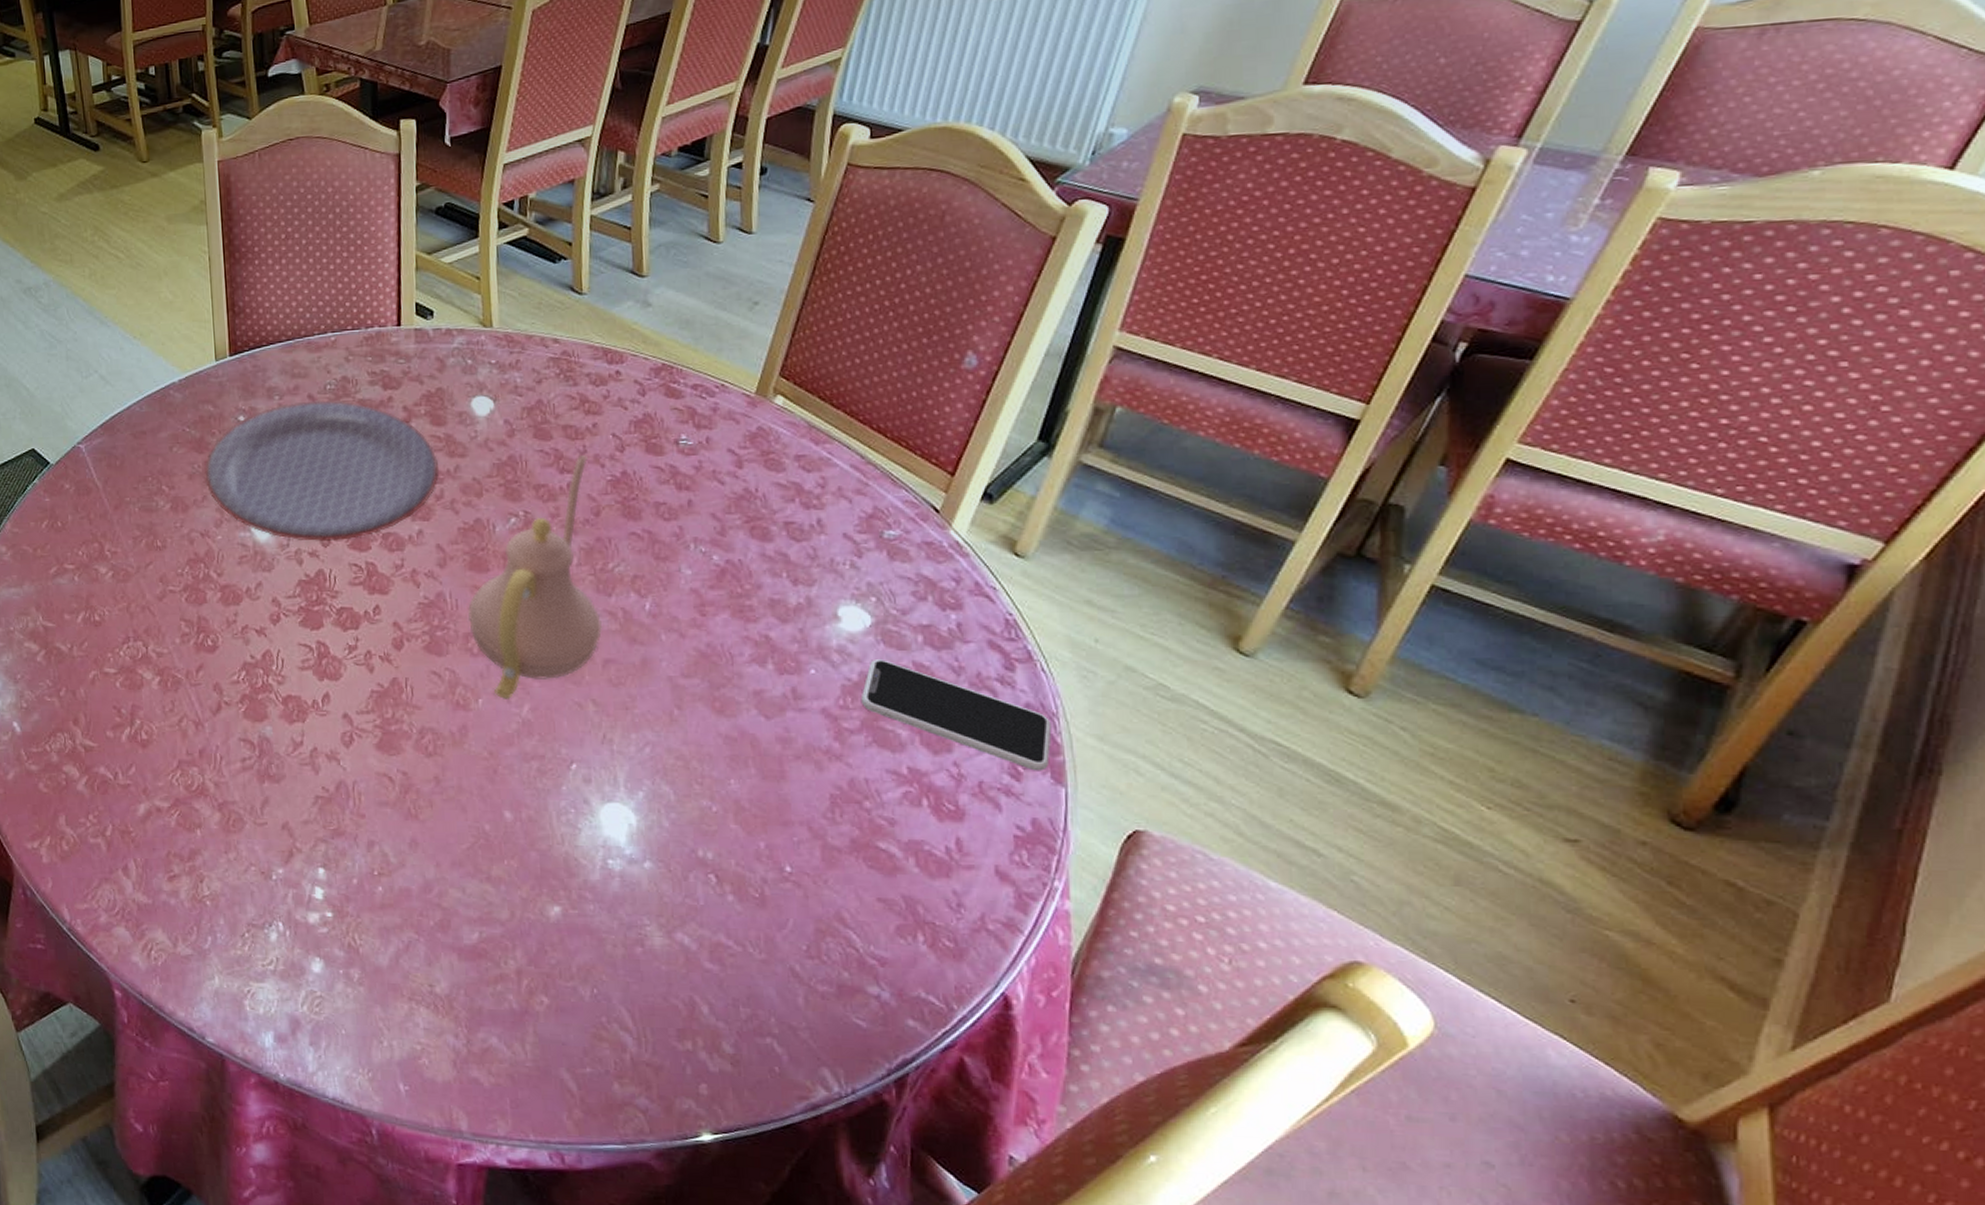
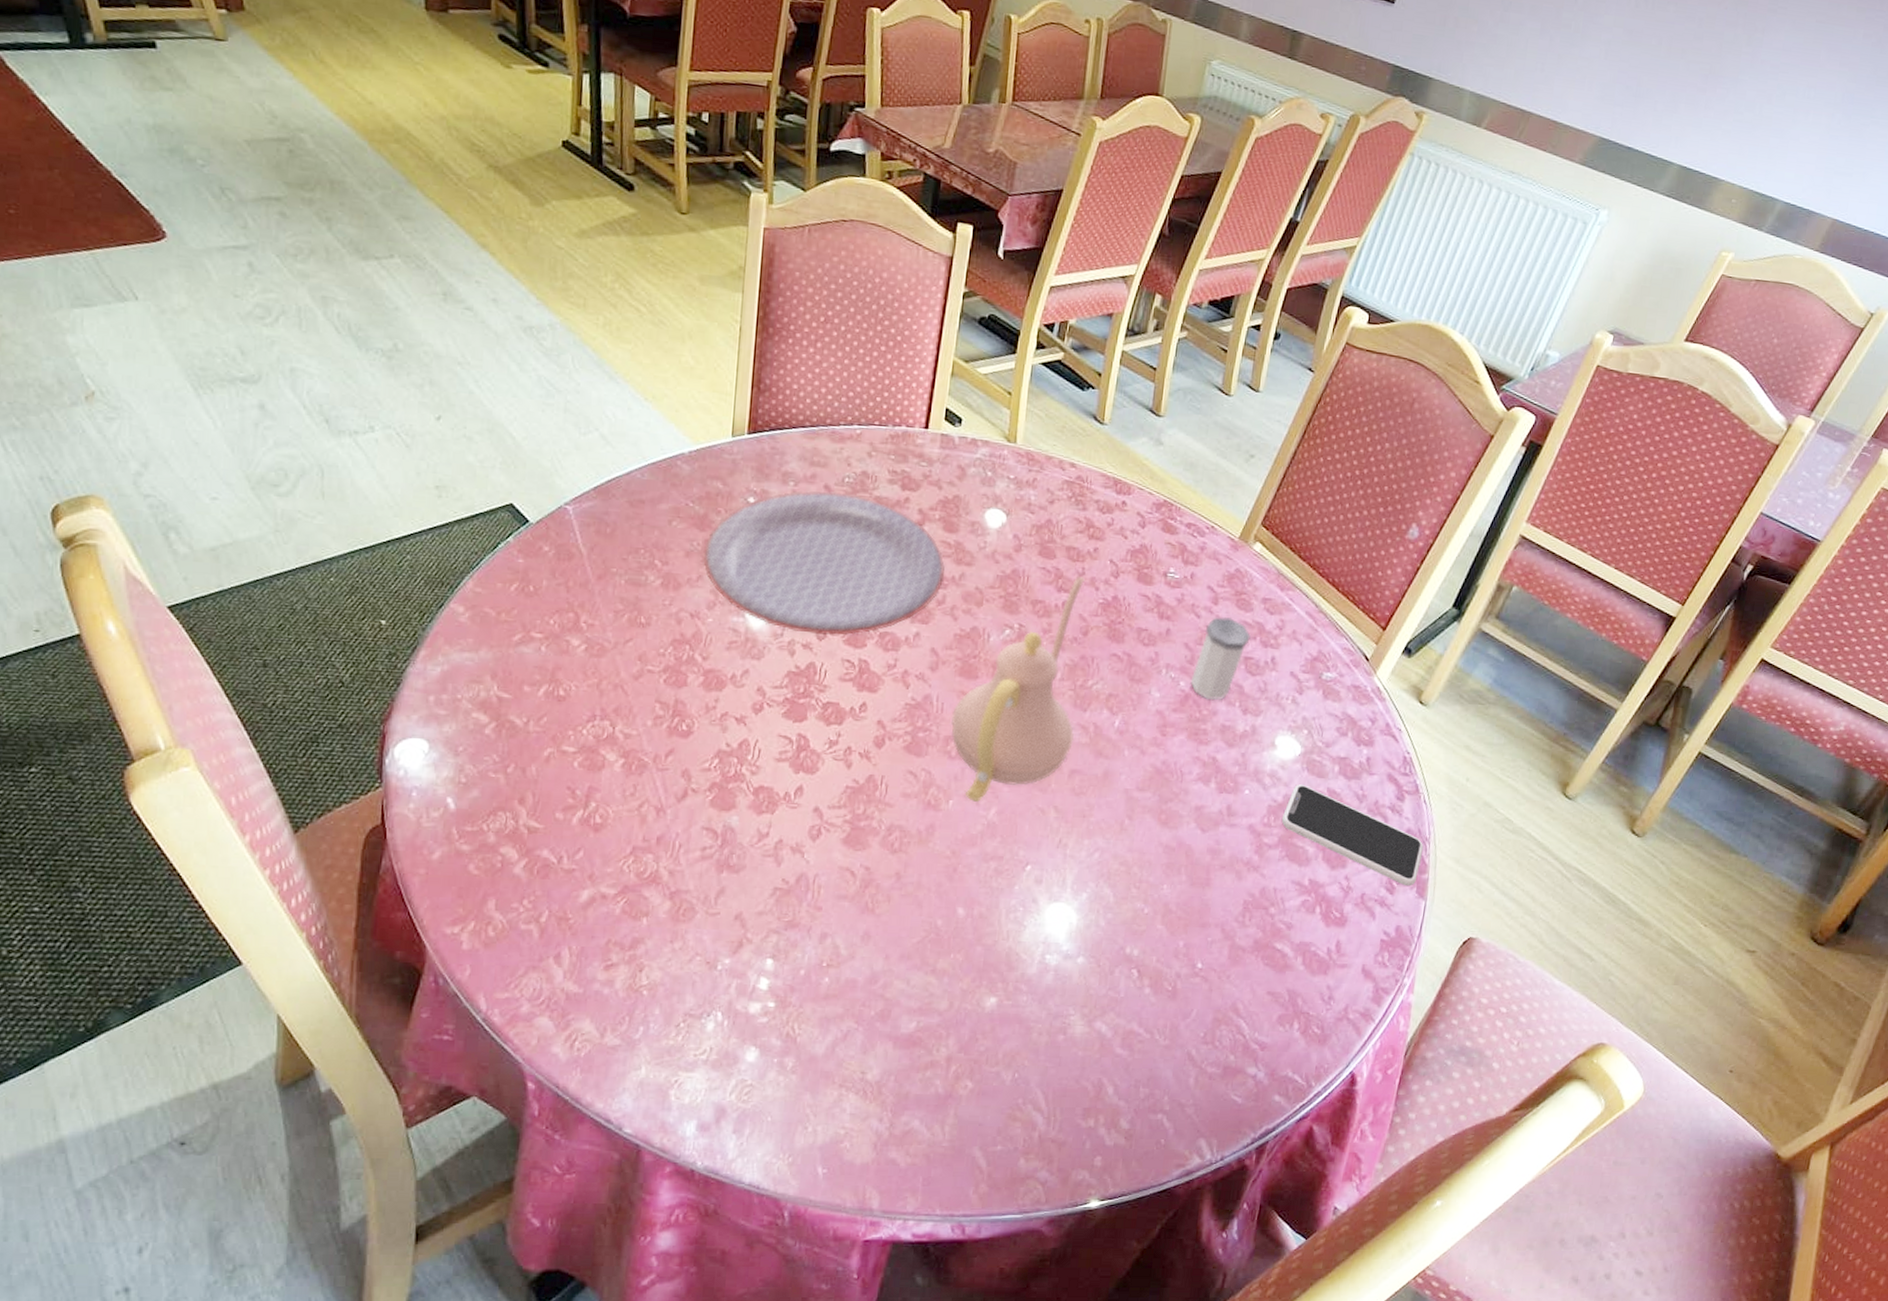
salt shaker: none [724,481,788,572] -> present [1190,617,1251,700]

